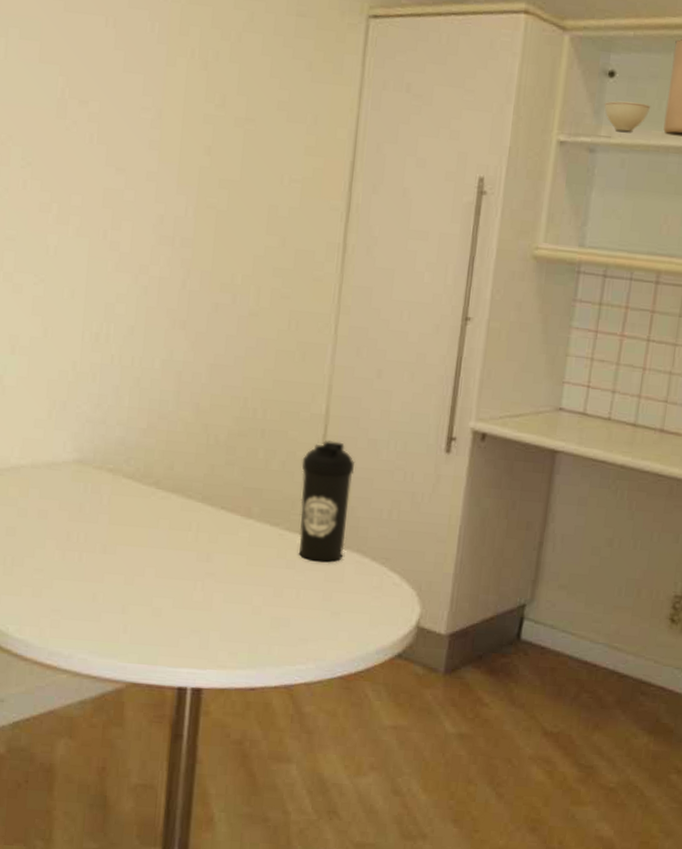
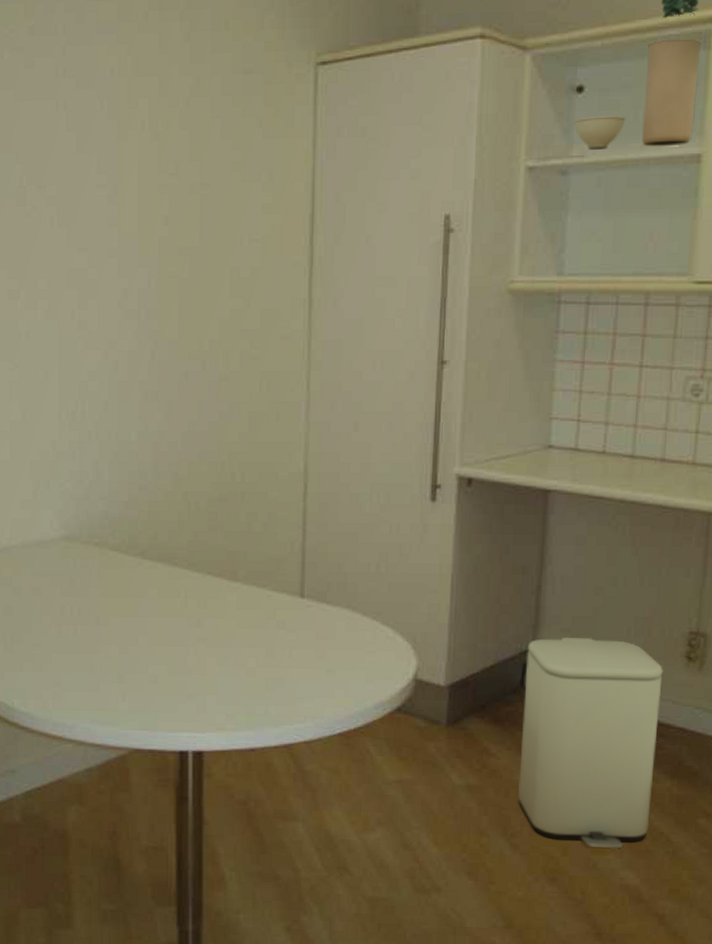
water bottle: present [298,440,356,564] -> none [284,499,338,622]
pedal bin: none [506,593,649,802] -> present [518,636,663,850]

